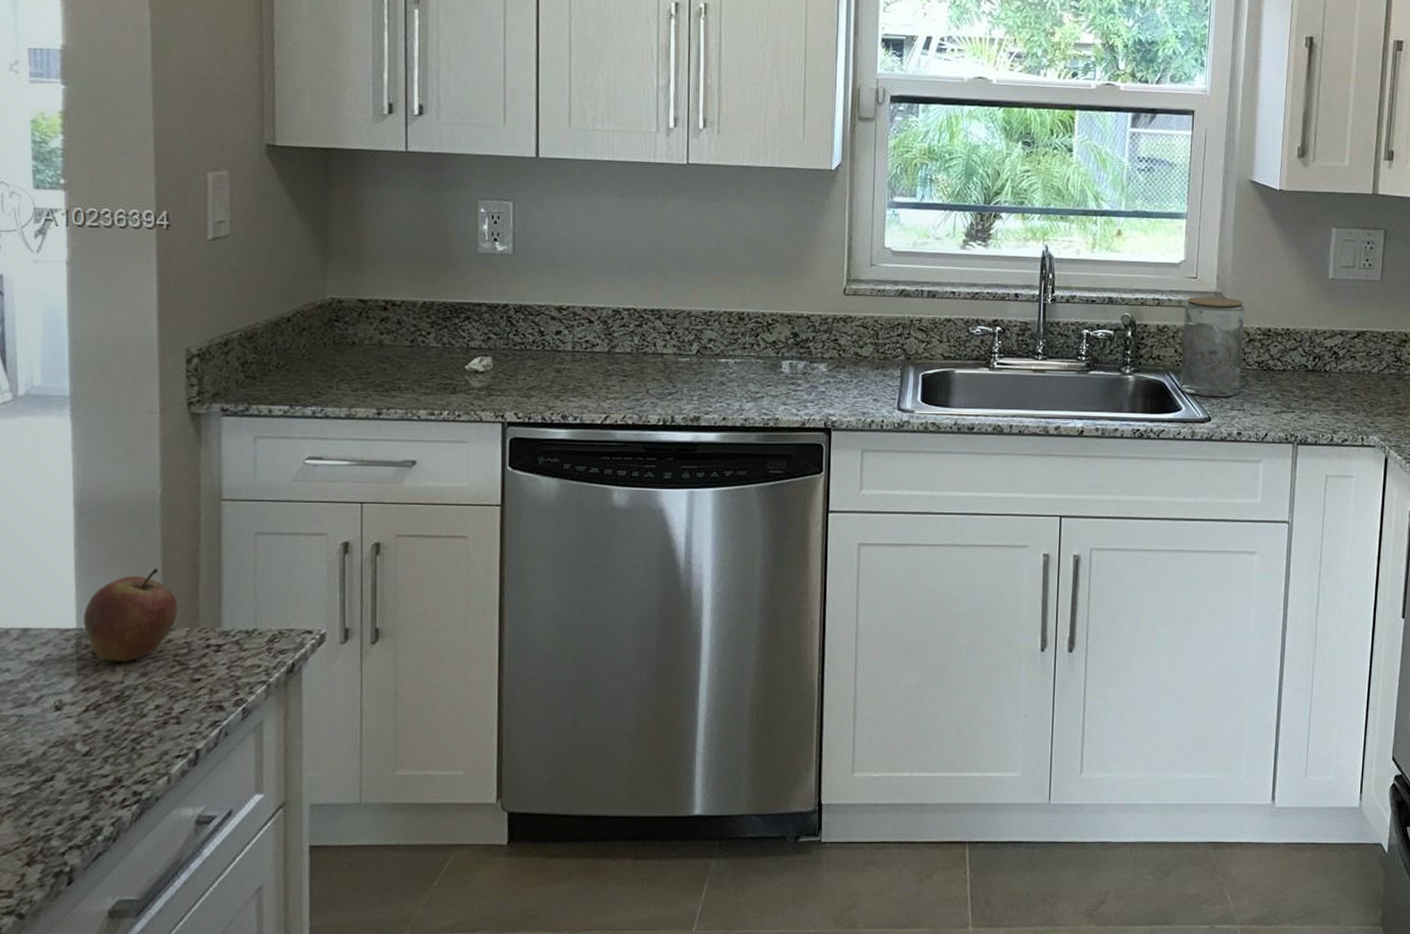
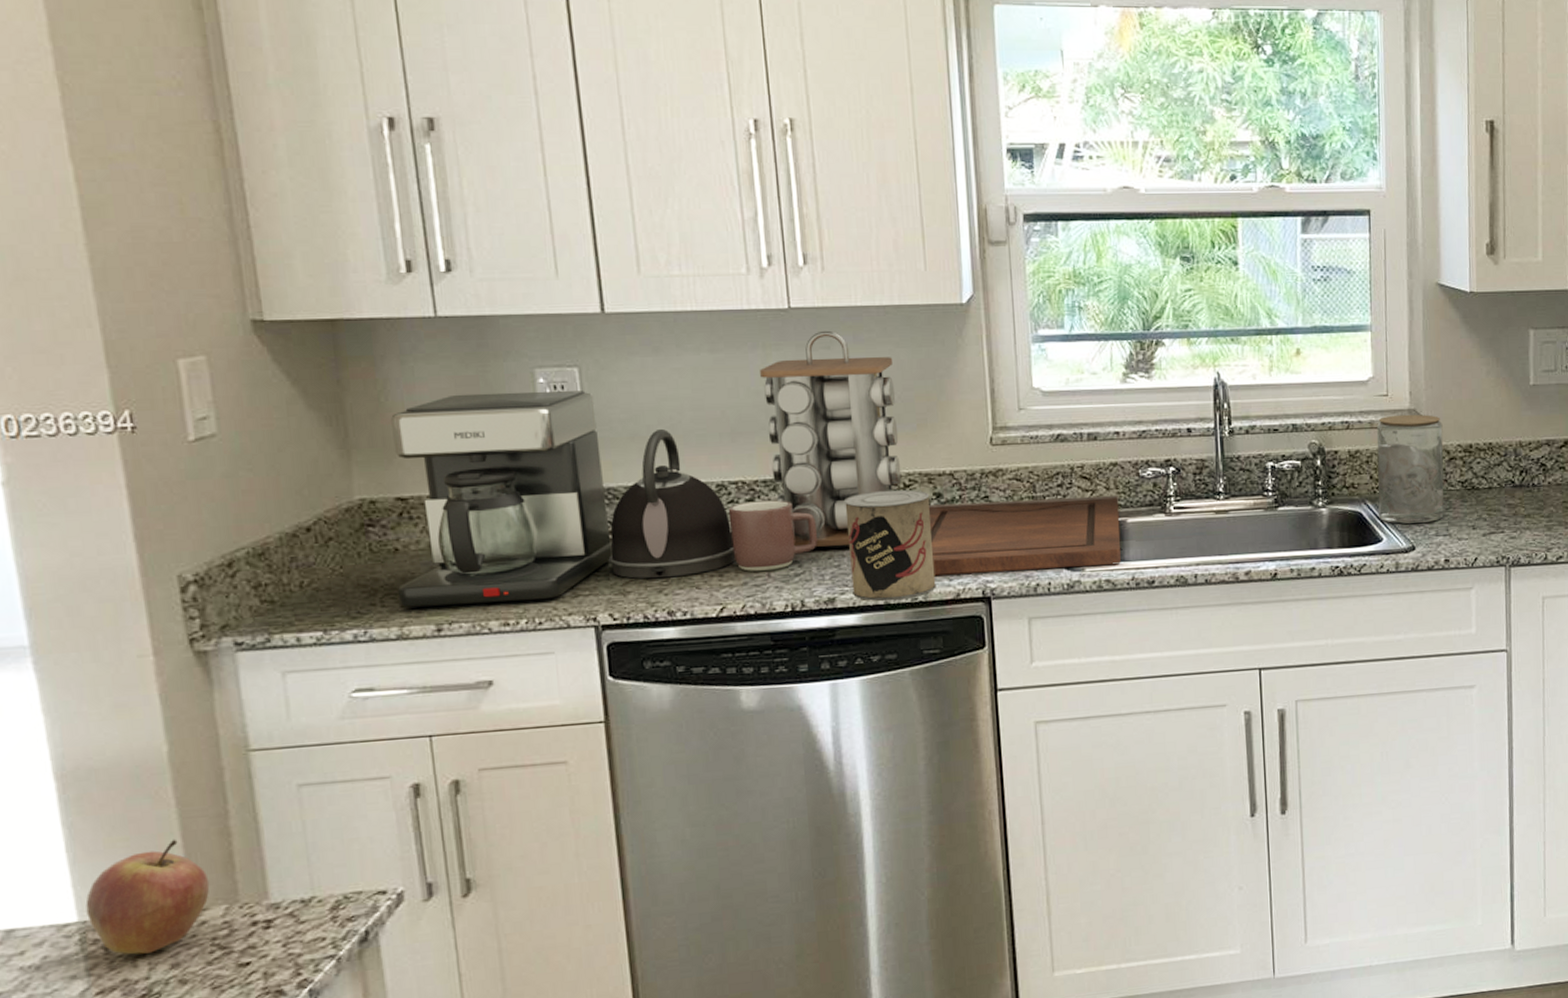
coffee maker: none [351,217,523,396] -> present [391,390,612,608]
kettle: none [519,258,622,387] -> present [608,428,736,579]
mug: none [619,327,691,388] -> present [728,500,818,571]
spice rack: none [658,185,769,374] -> present [760,330,902,549]
tin can: none [715,326,788,424] -> present [844,489,936,602]
cutting board: none [784,343,949,410] -> present [928,495,1121,576]

